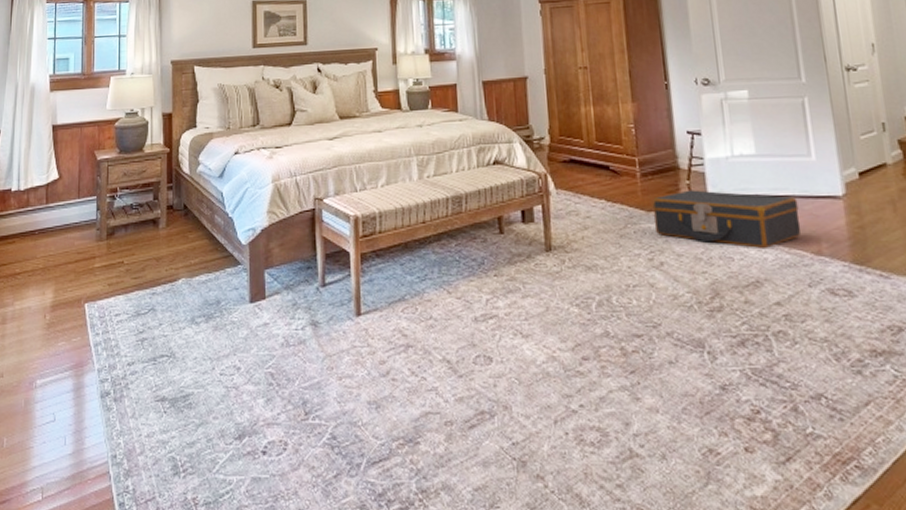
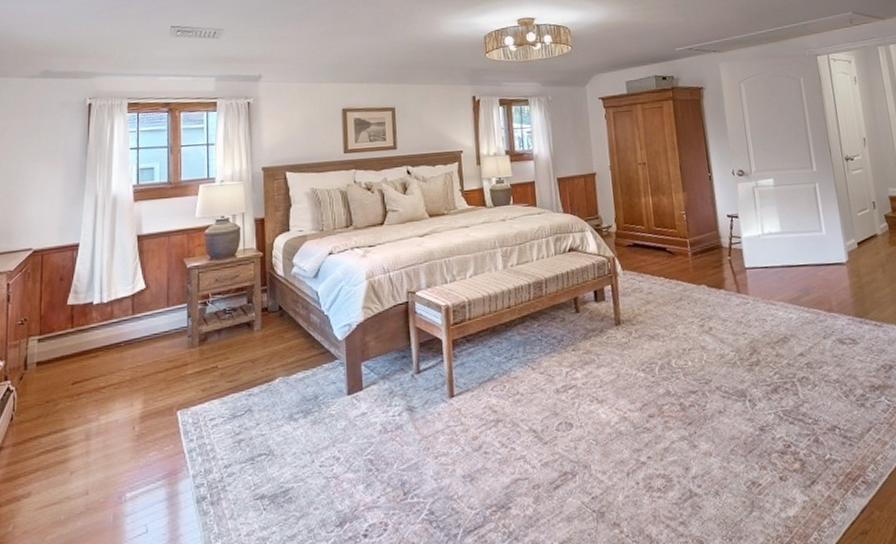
suitcase: present [651,190,801,250] -> none [701,264,817,311]

